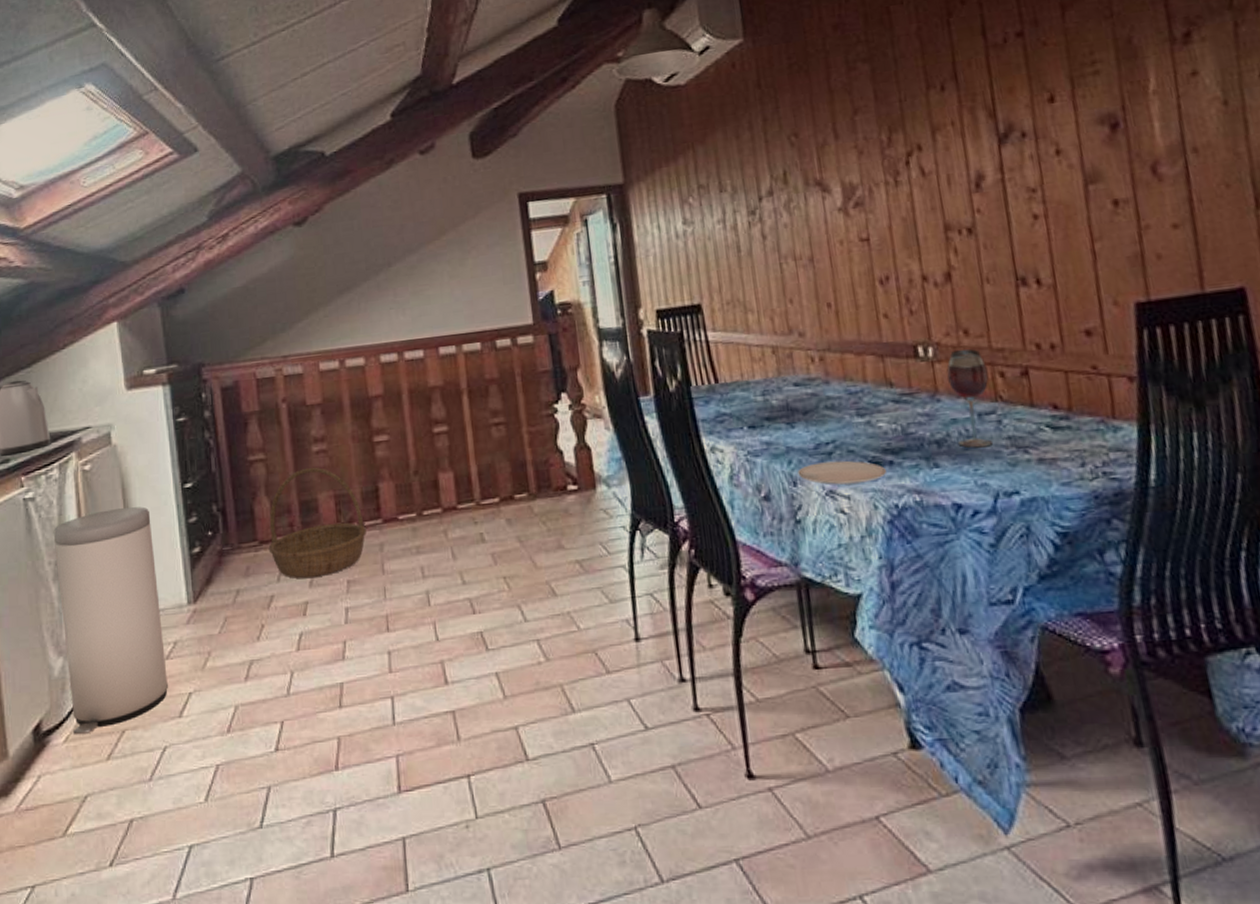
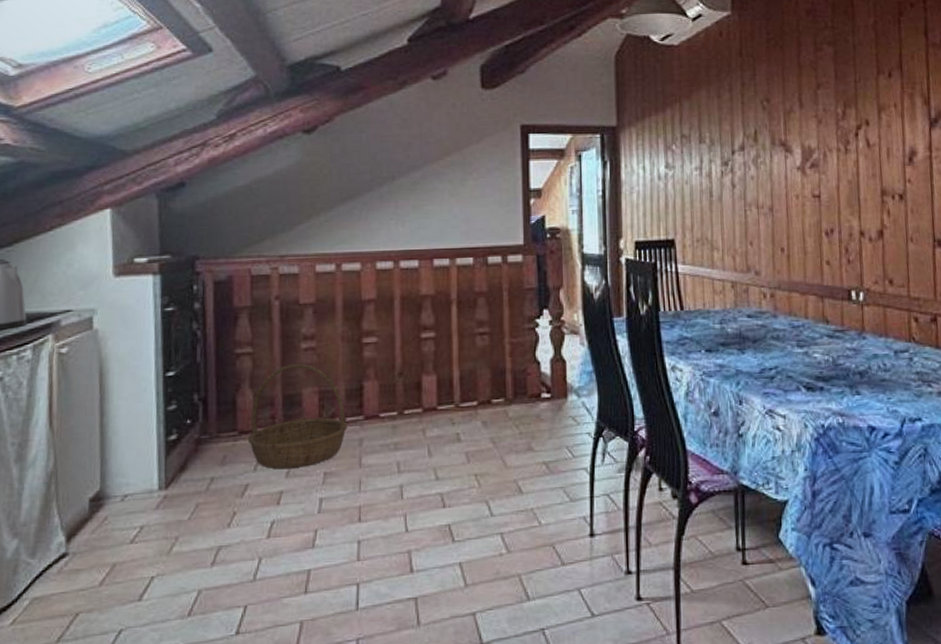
pedal bin: present [53,507,168,736] -> none [20,391,130,618]
plate: present [798,460,886,485] -> none [744,384,817,405]
wineglass: present [946,349,992,448] -> none [873,296,906,380]

